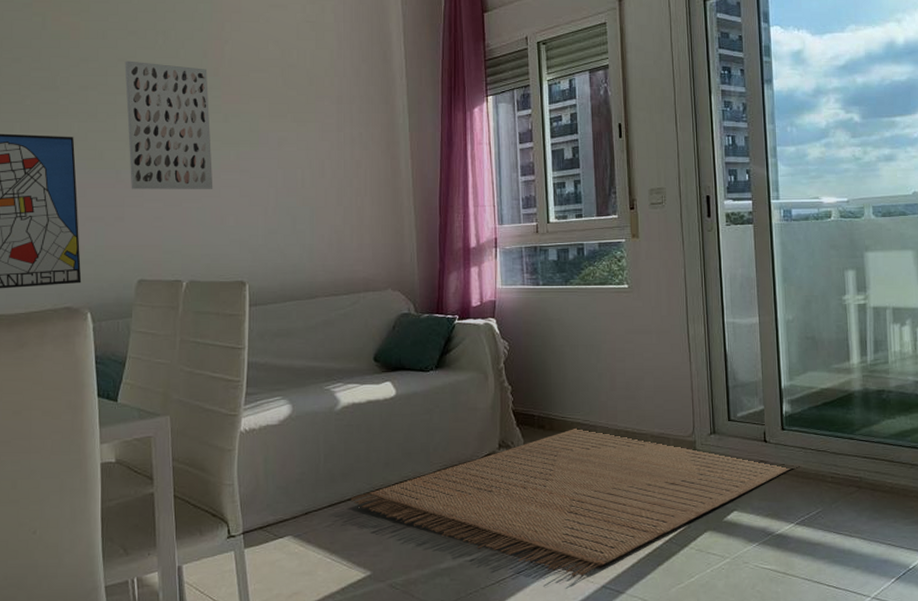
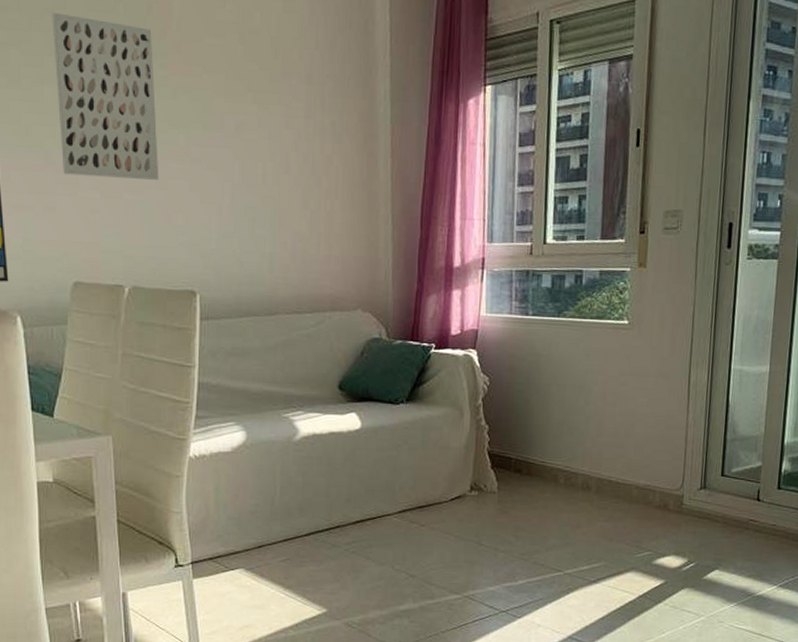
rug: present [350,427,792,576] -> none [307,474,783,626]

